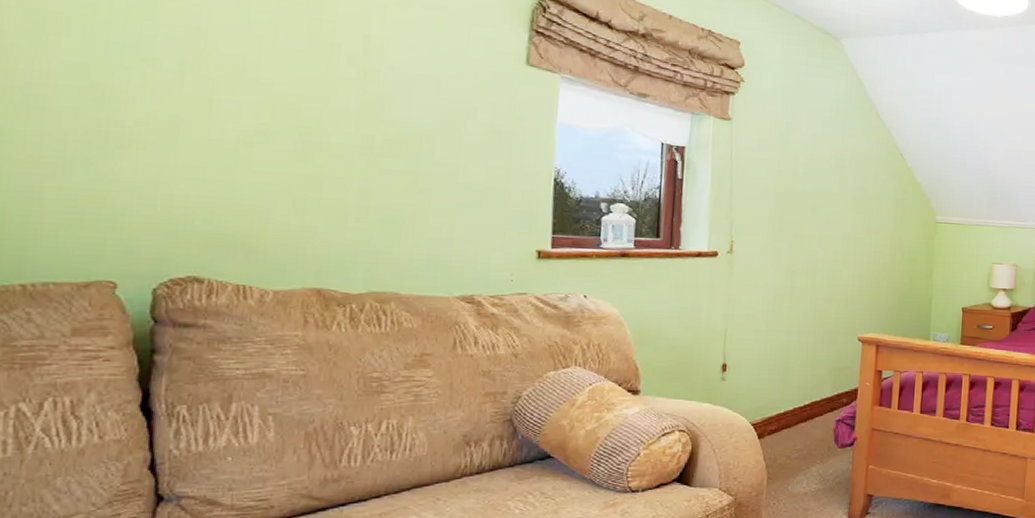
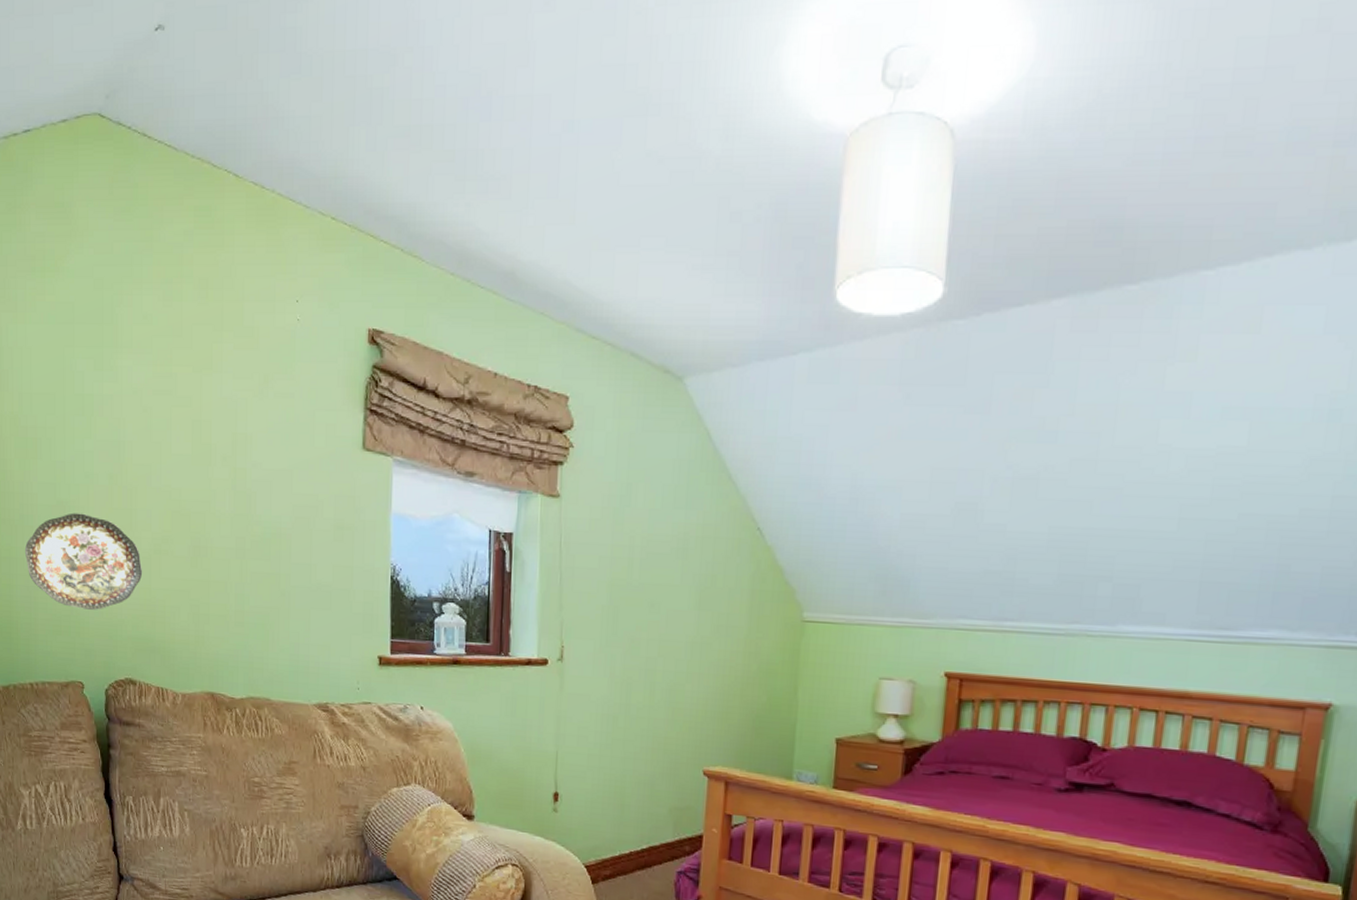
decorative plate: none [27,97,224,203] -> present [24,512,143,610]

